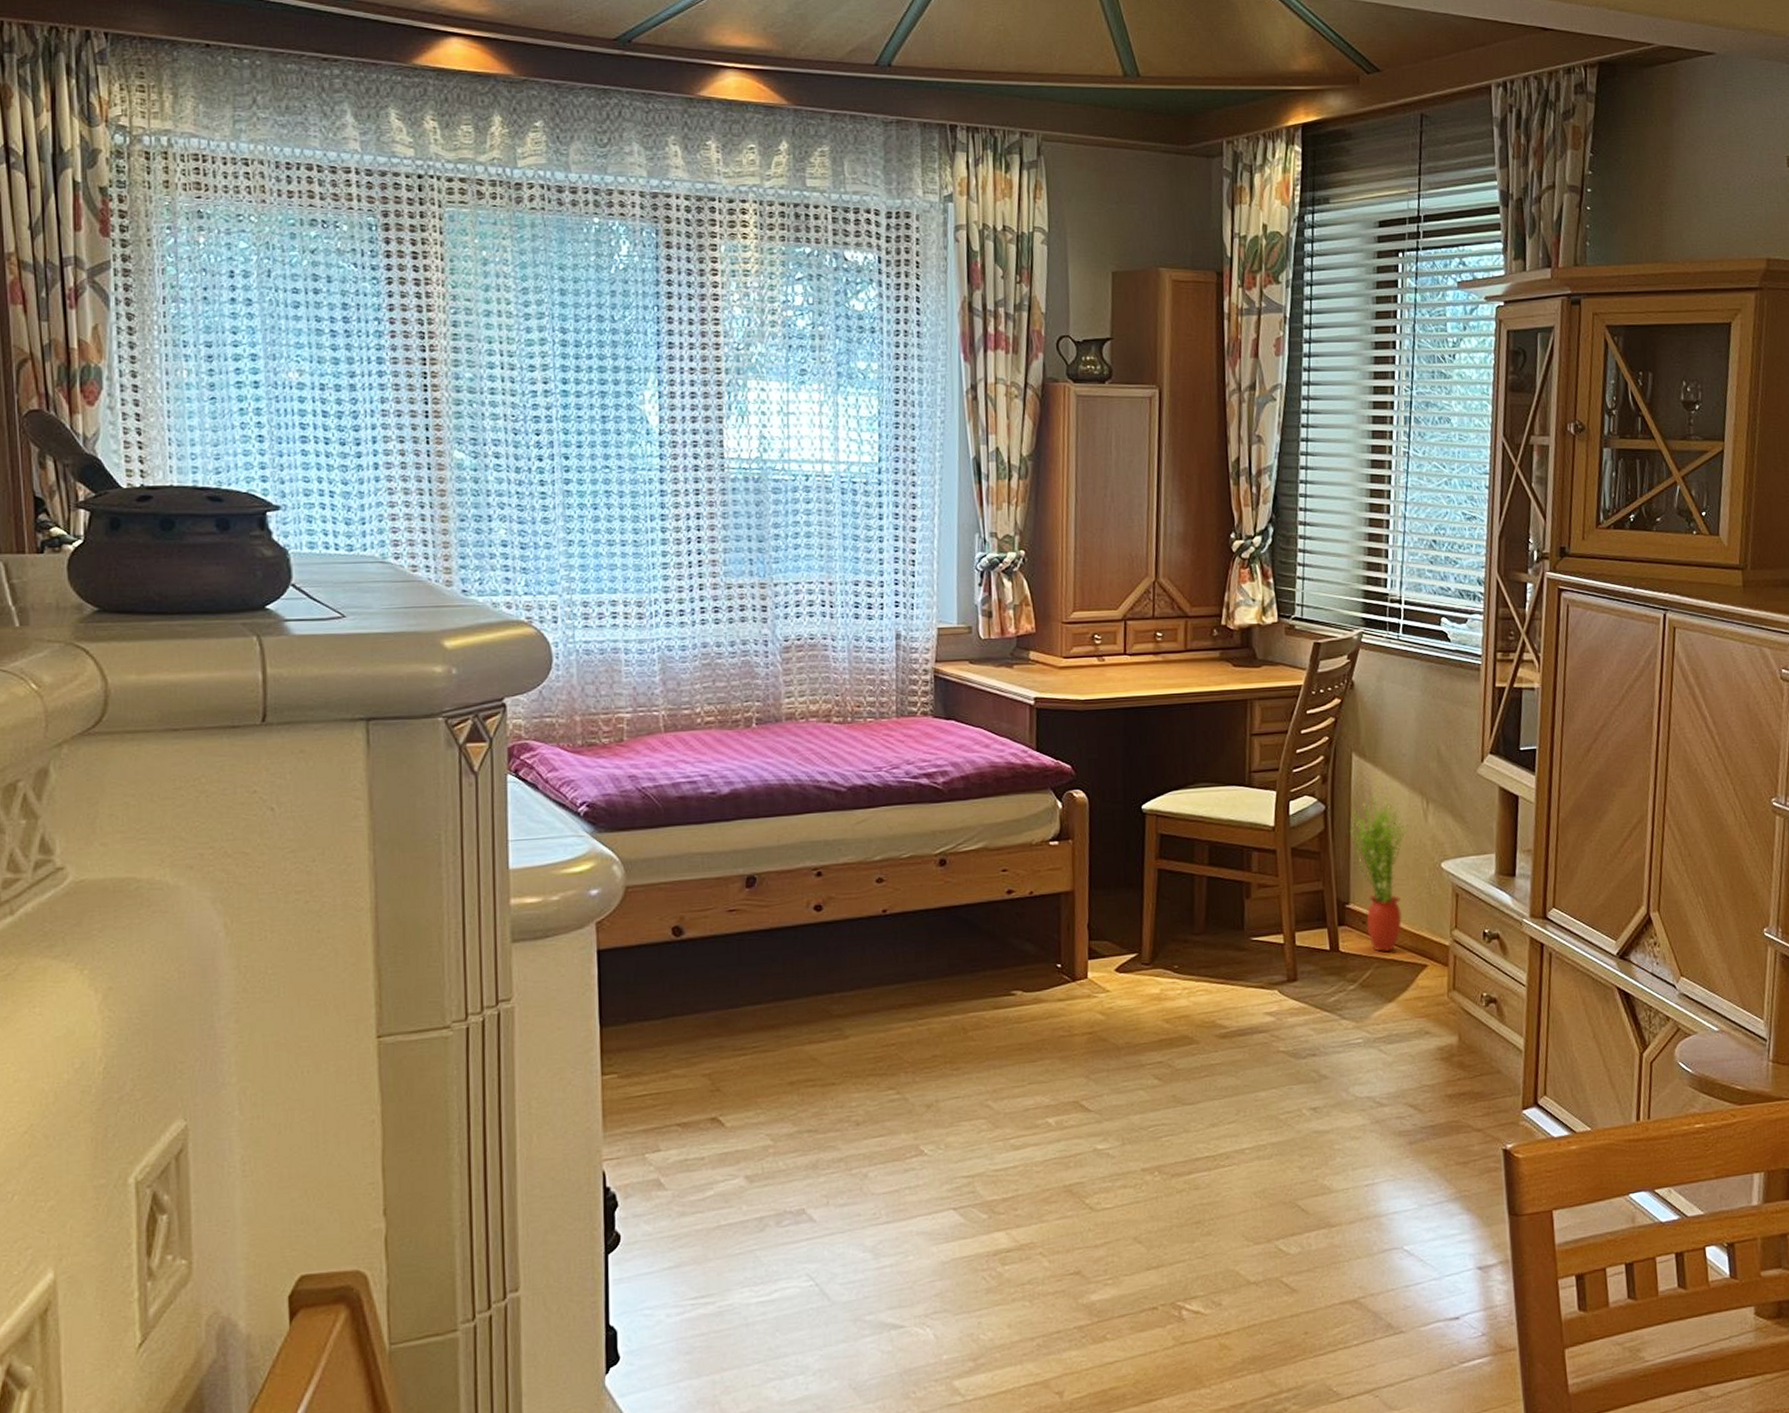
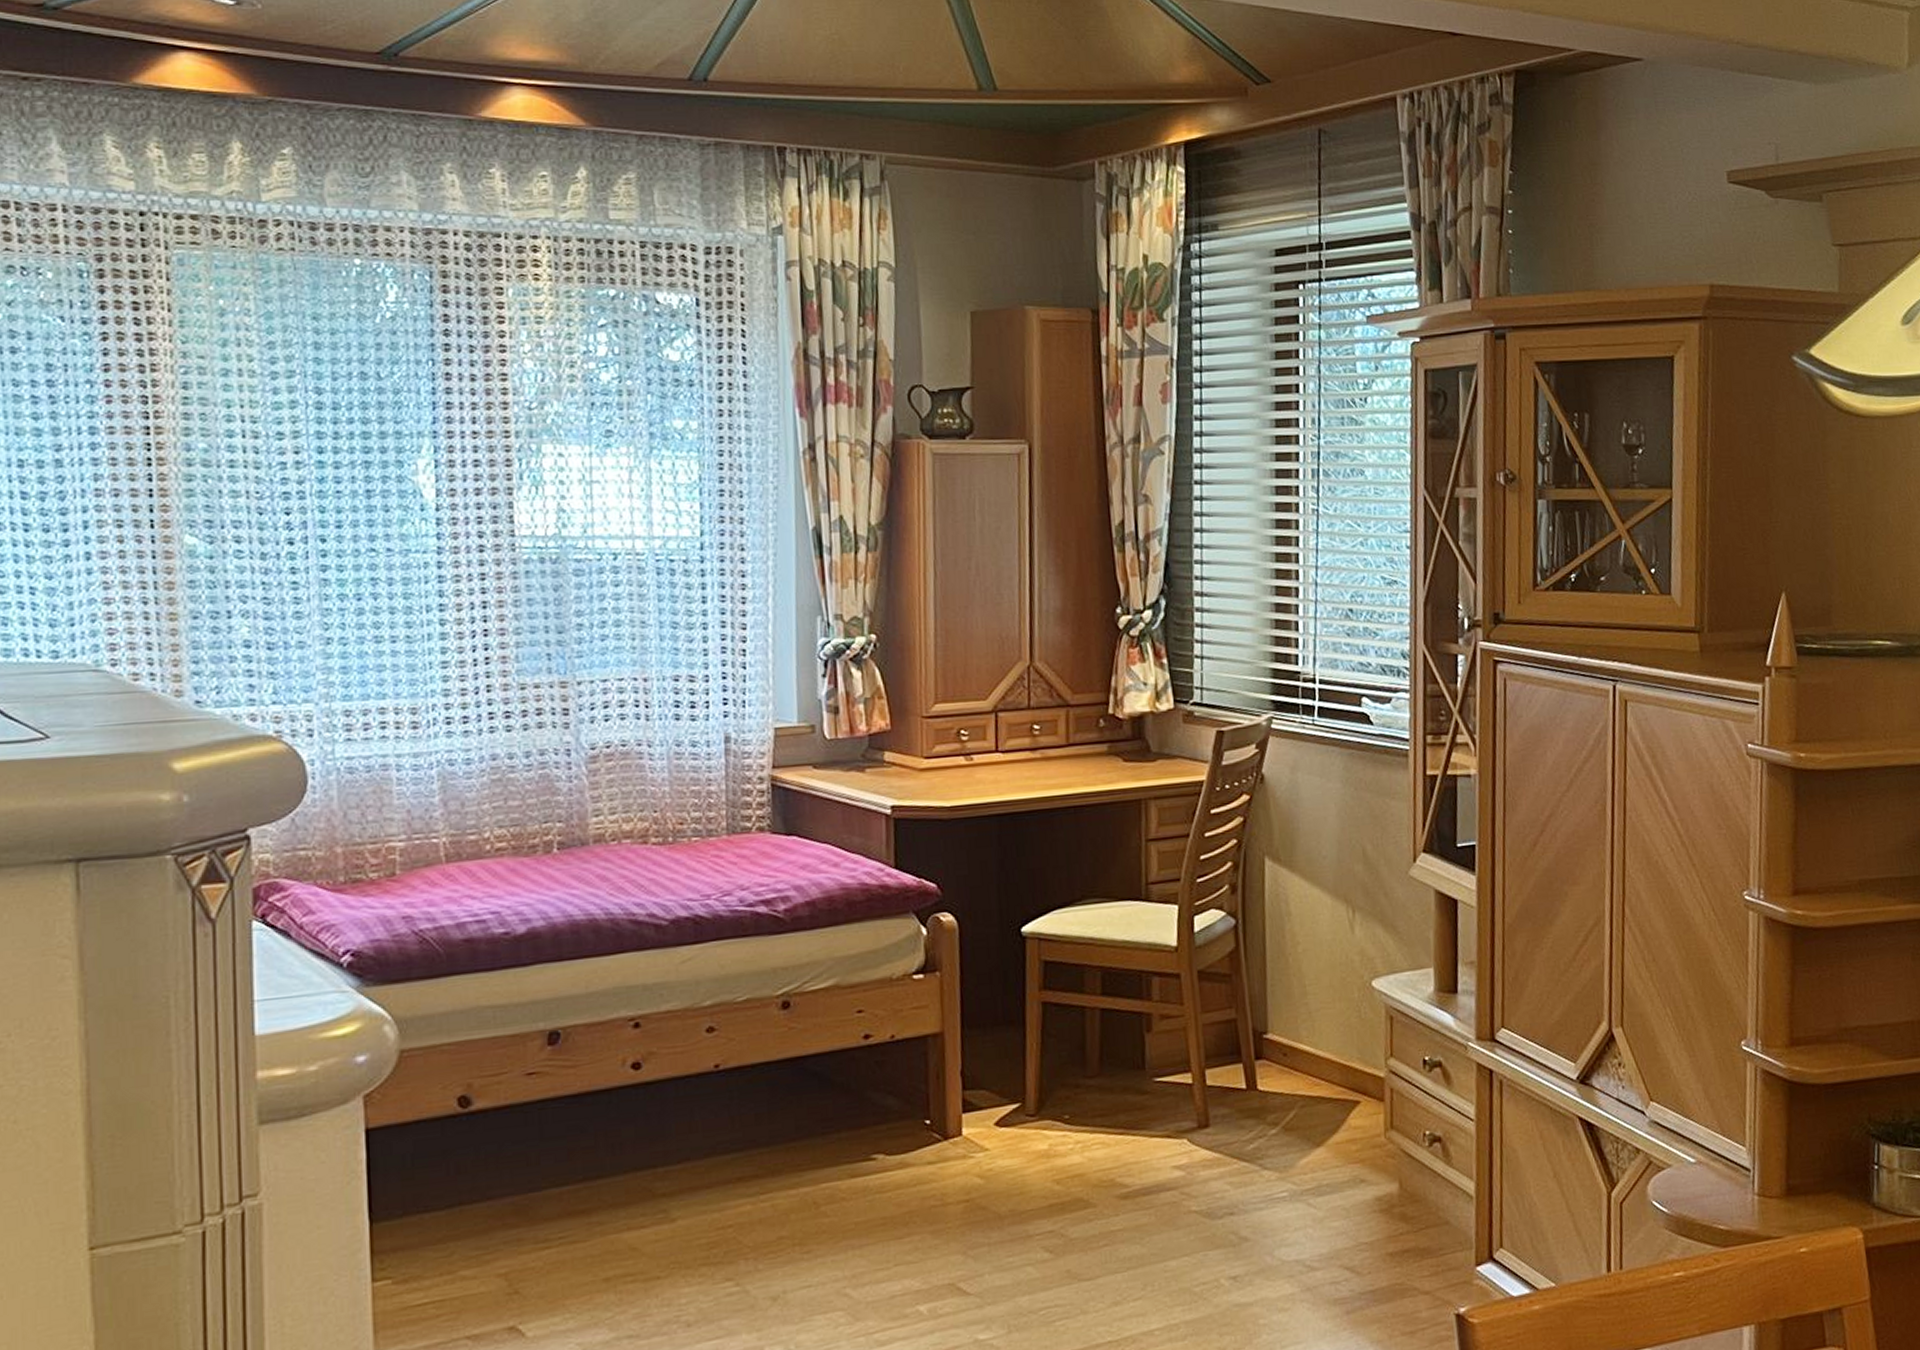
potted plant: present [1349,795,1408,952] -> none [1264,906,1332,1088]

